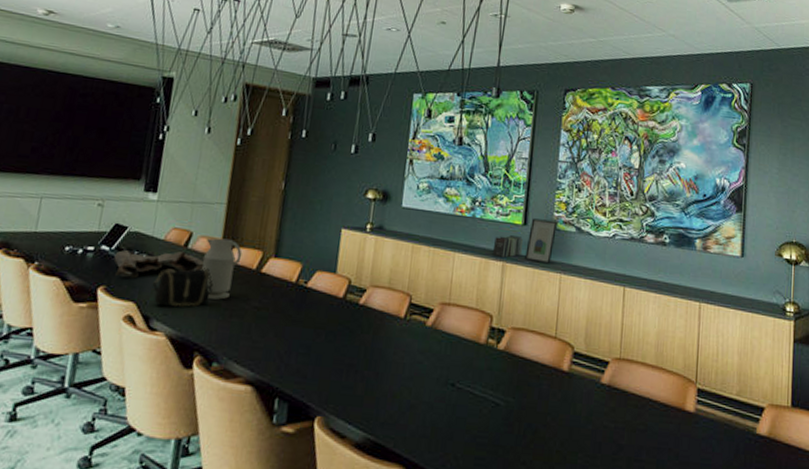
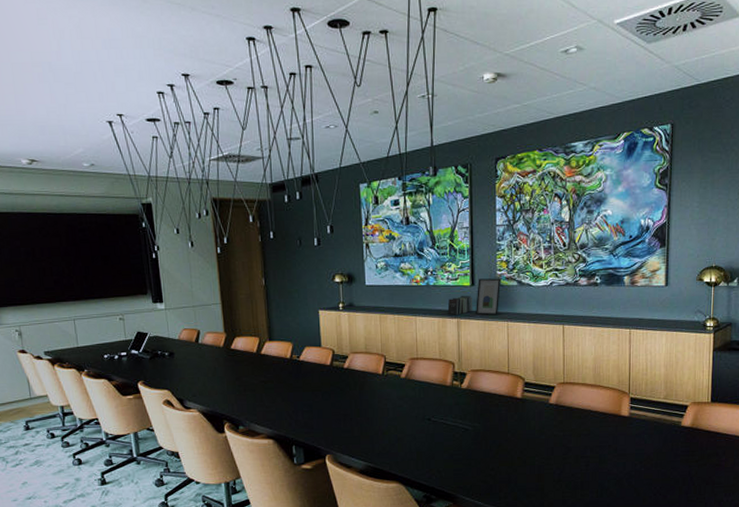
jacket: present [114,250,205,279] -> none [143,345,215,373]
handbag: present [152,267,213,307] -> none [178,357,226,389]
water jug: present [202,237,243,300] -> none [211,331,243,380]

